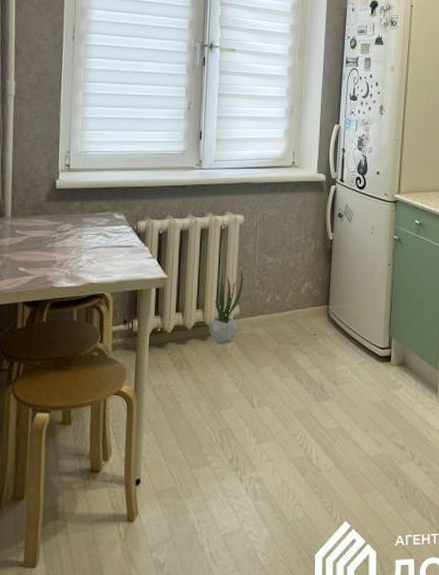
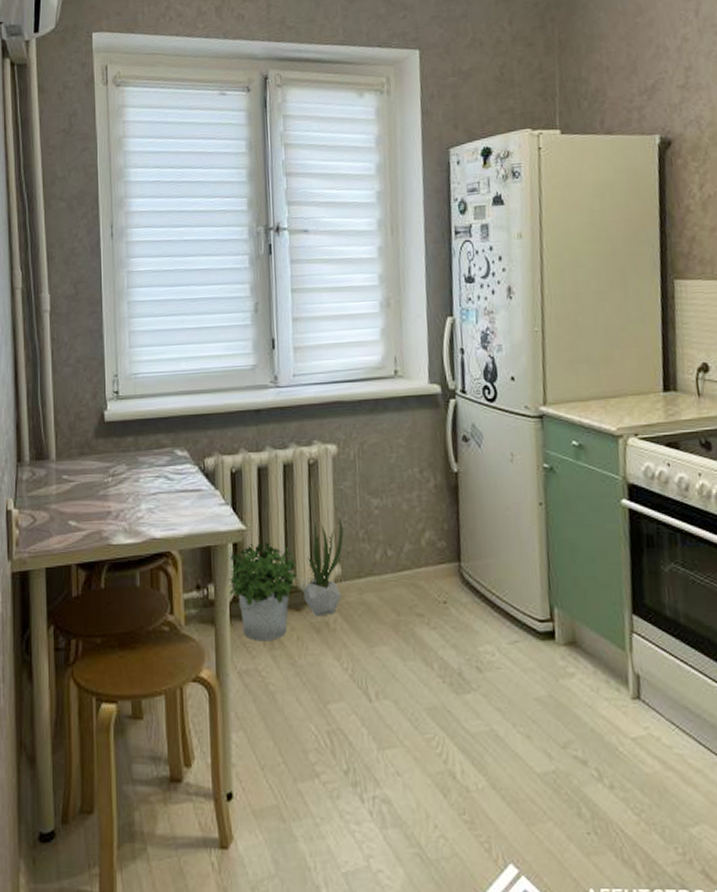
potted plant: none [149,288,206,364] -> present [228,542,299,642]

